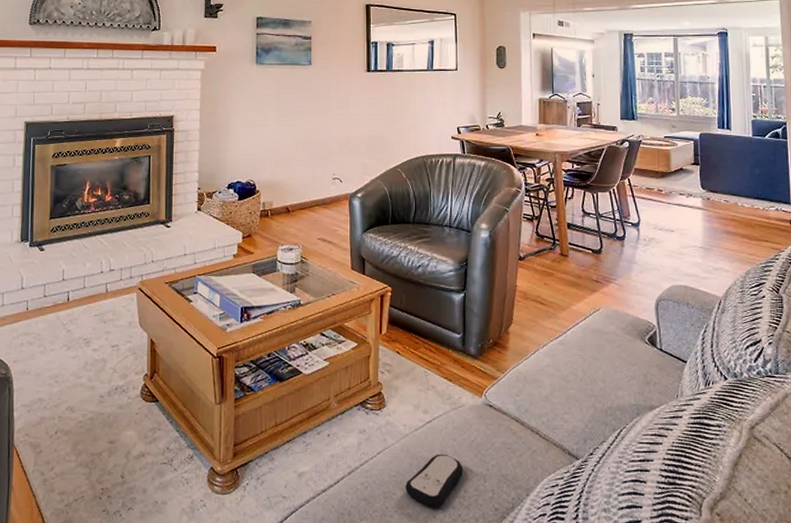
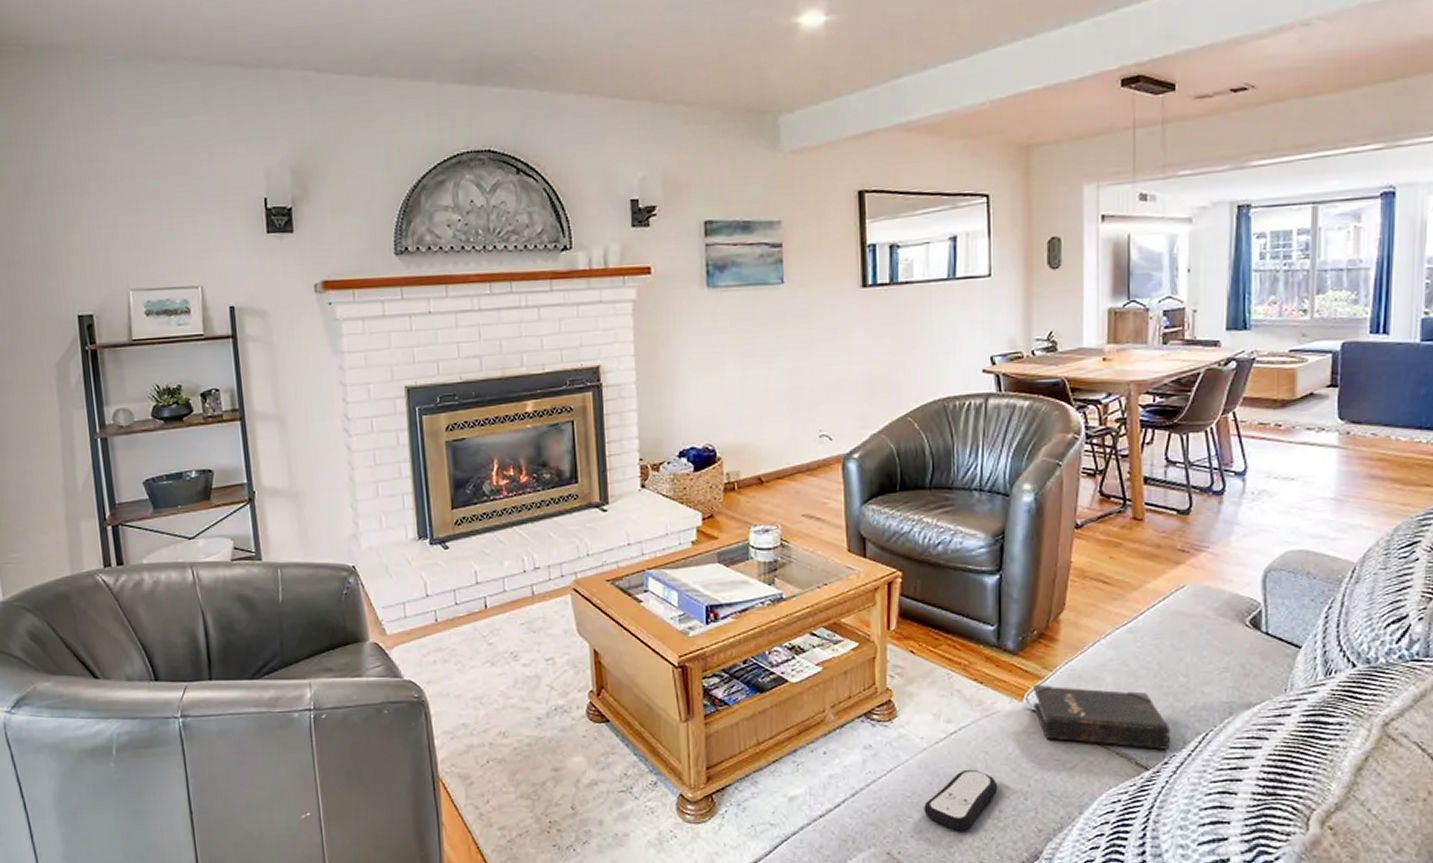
hardback book: none [490,383,594,442] -> present [1034,684,1170,749]

